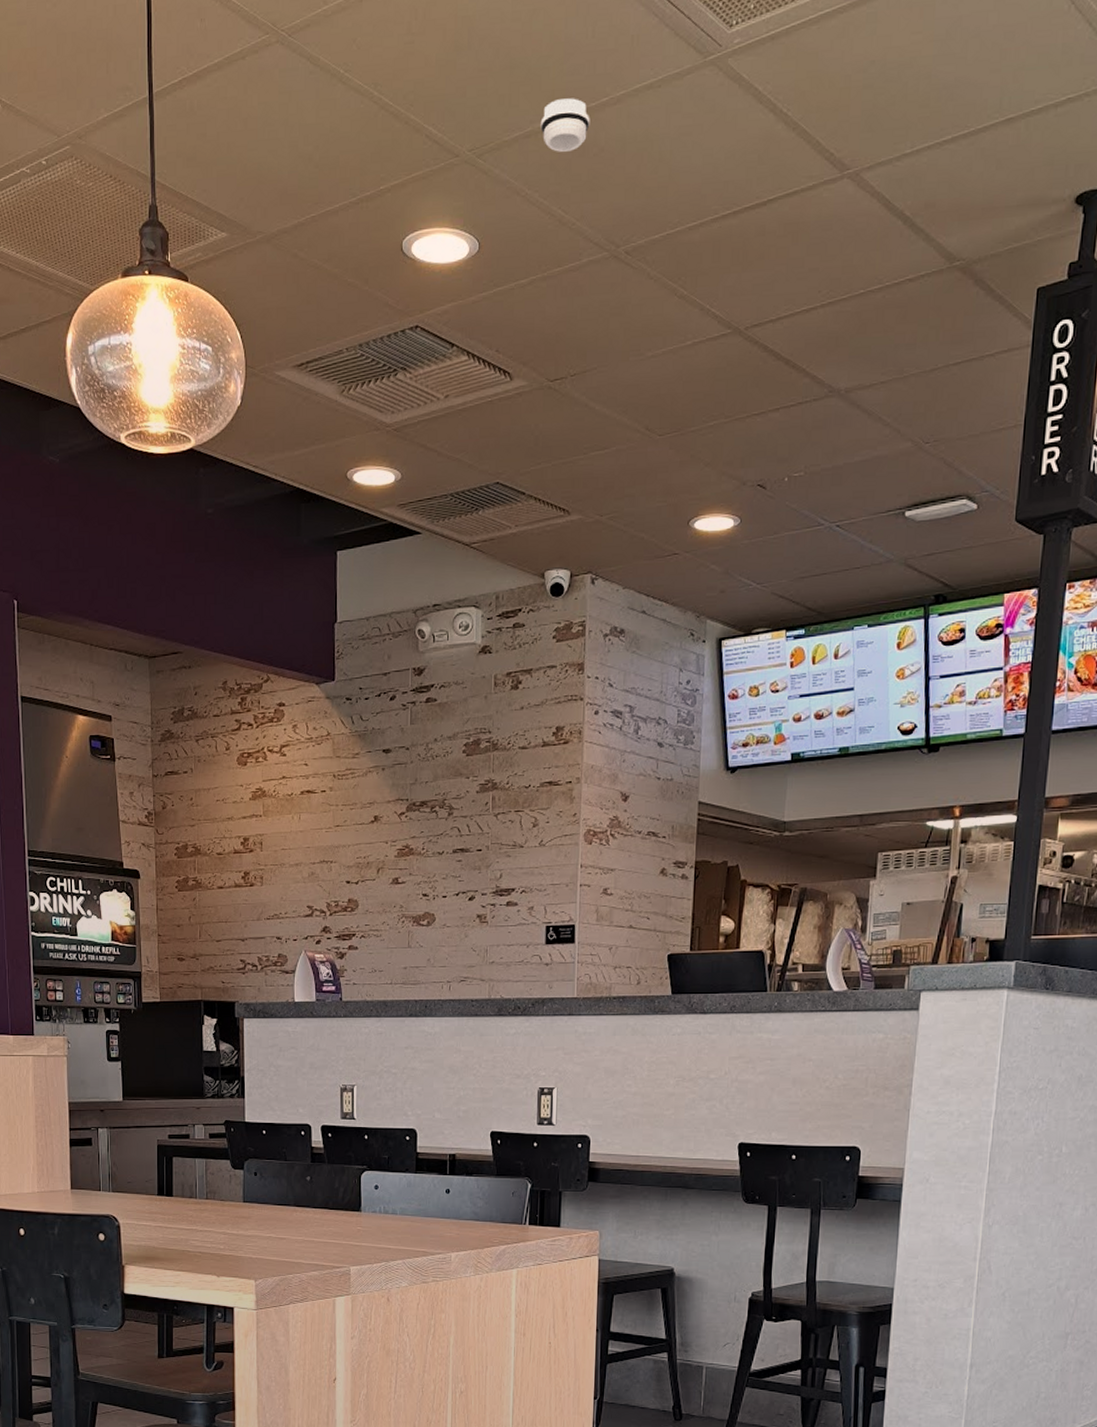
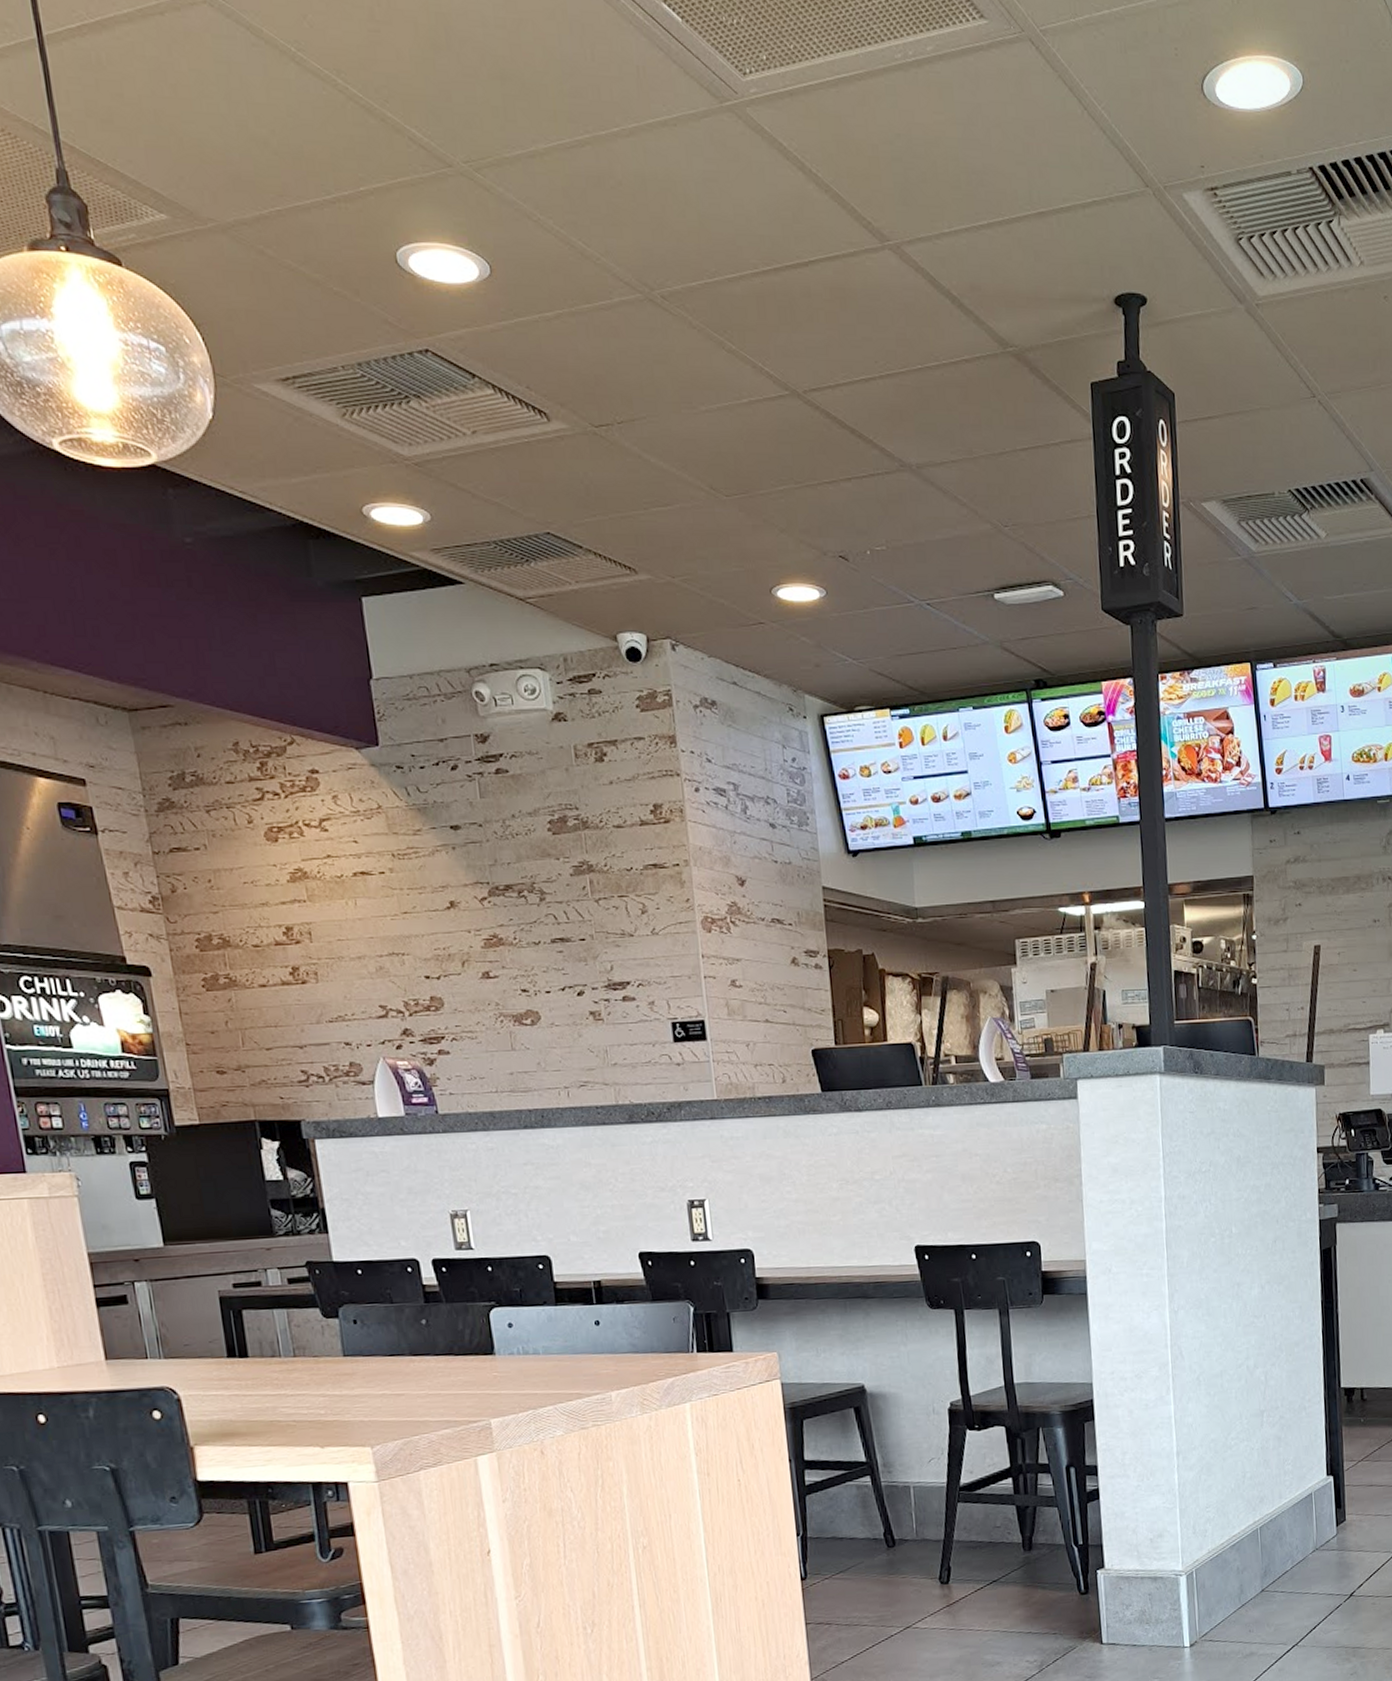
smoke detector: present [540,98,590,152] -> none [544,121,603,180]

